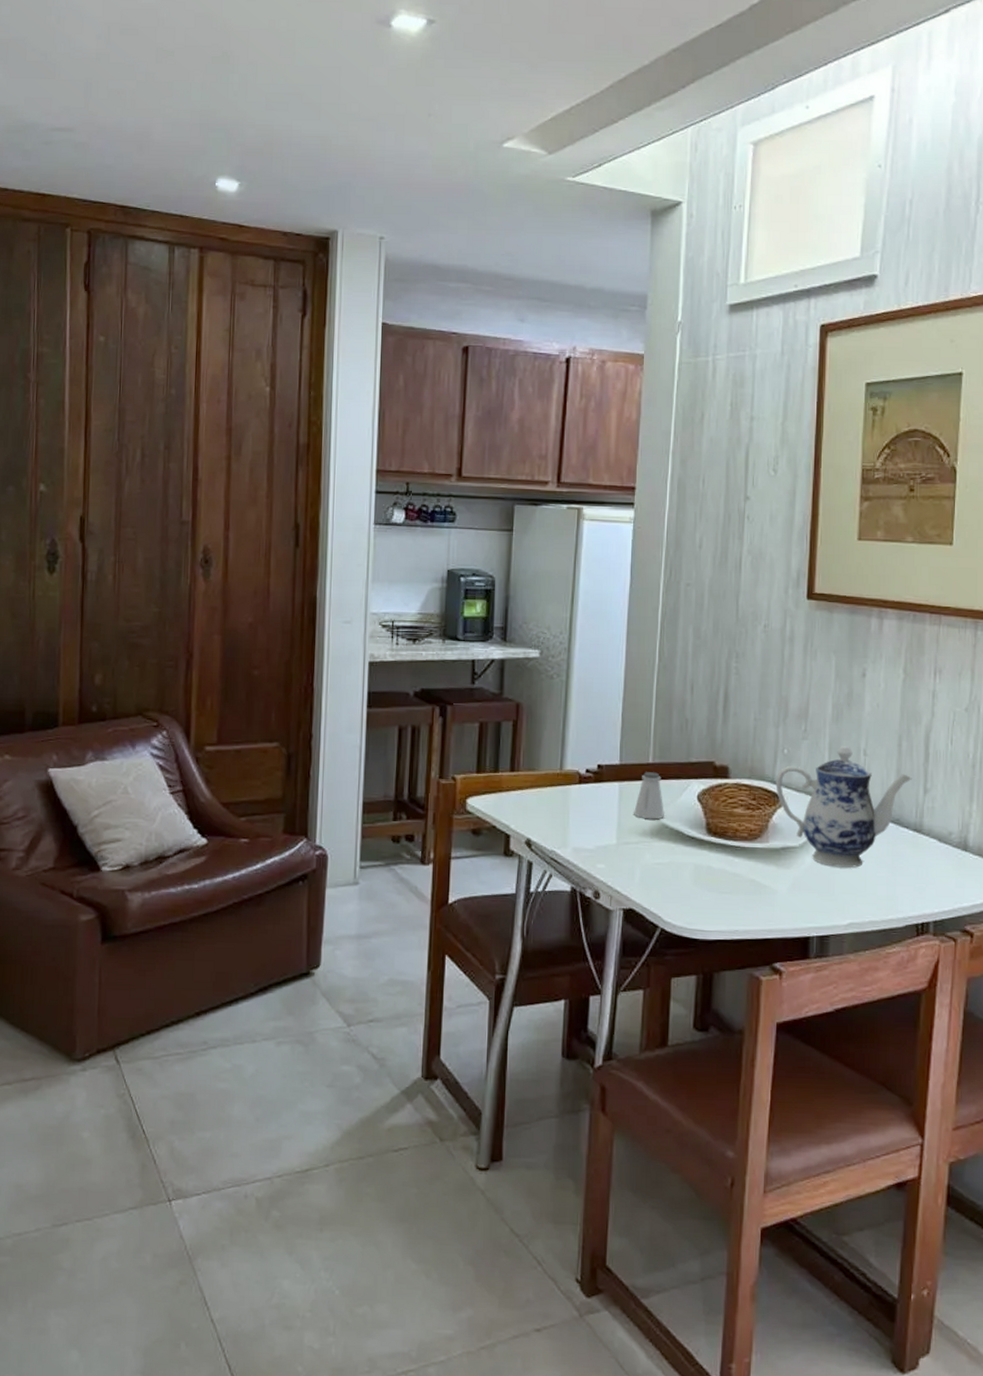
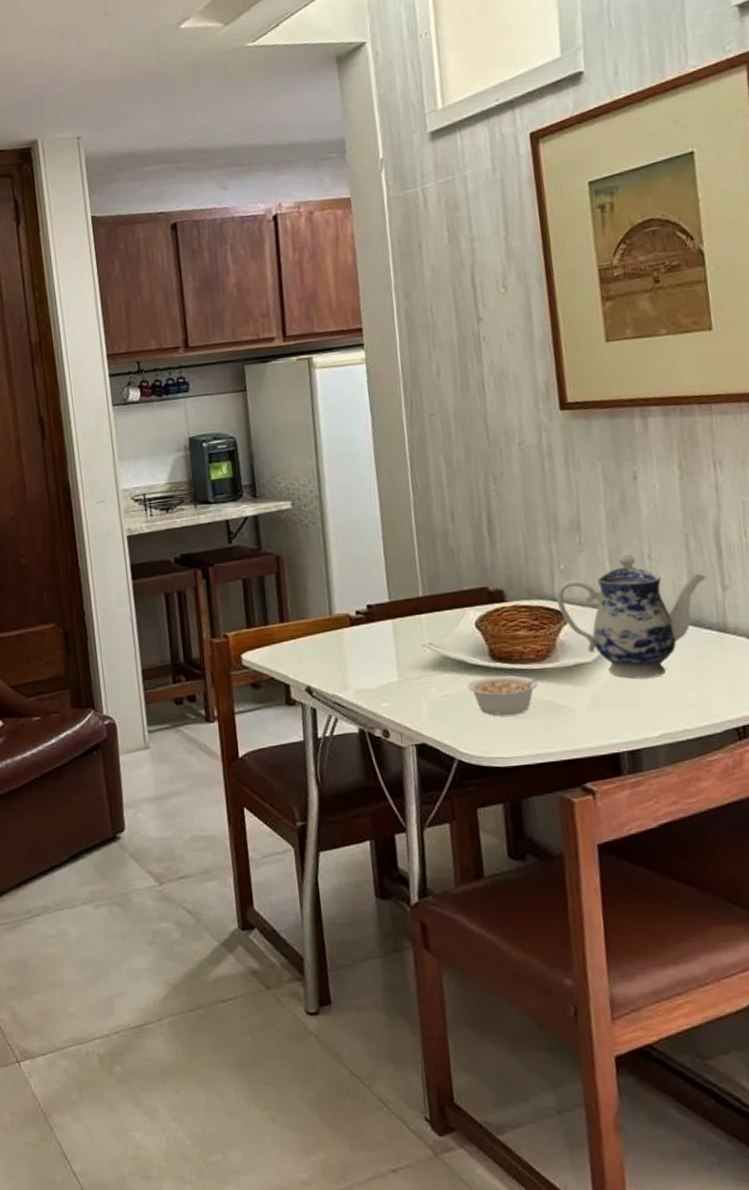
saltshaker: present [634,772,664,820] -> none [411,605,444,653]
legume: none [680,849,758,890] -> present [467,673,550,716]

